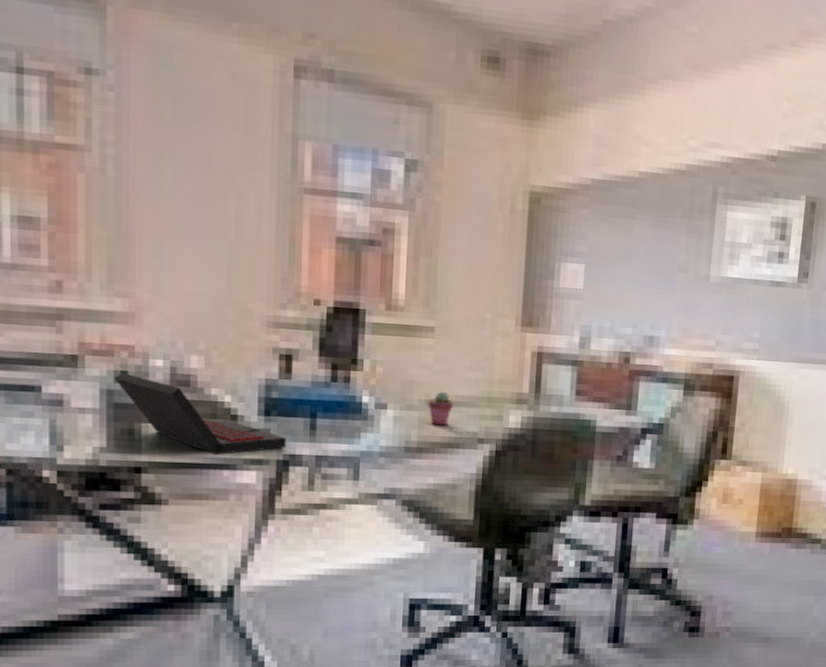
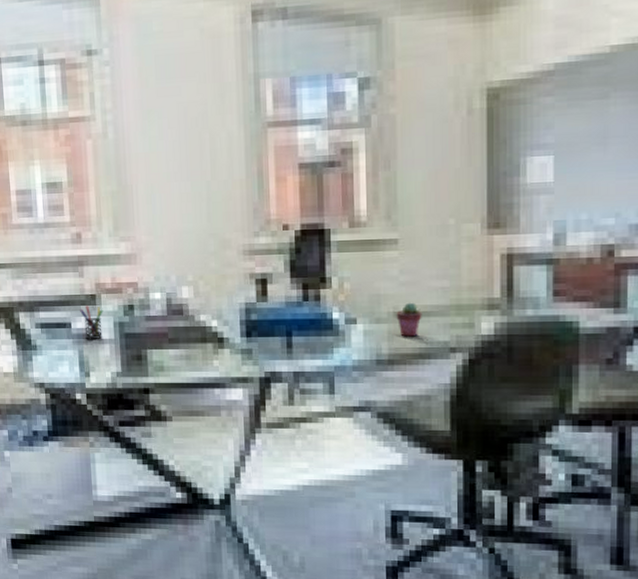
pen holder: none [55,367,87,408] -> present [80,306,103,340]
laptop: present [114,372,286,456] -> none [124,306,267,376]

